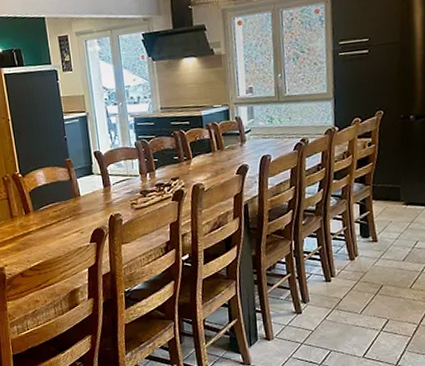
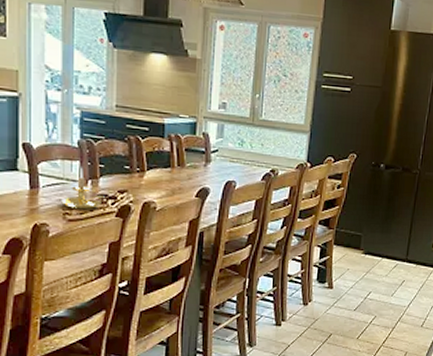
candle holder: none [128,163,162,199] -> present [61,167,105,210]

